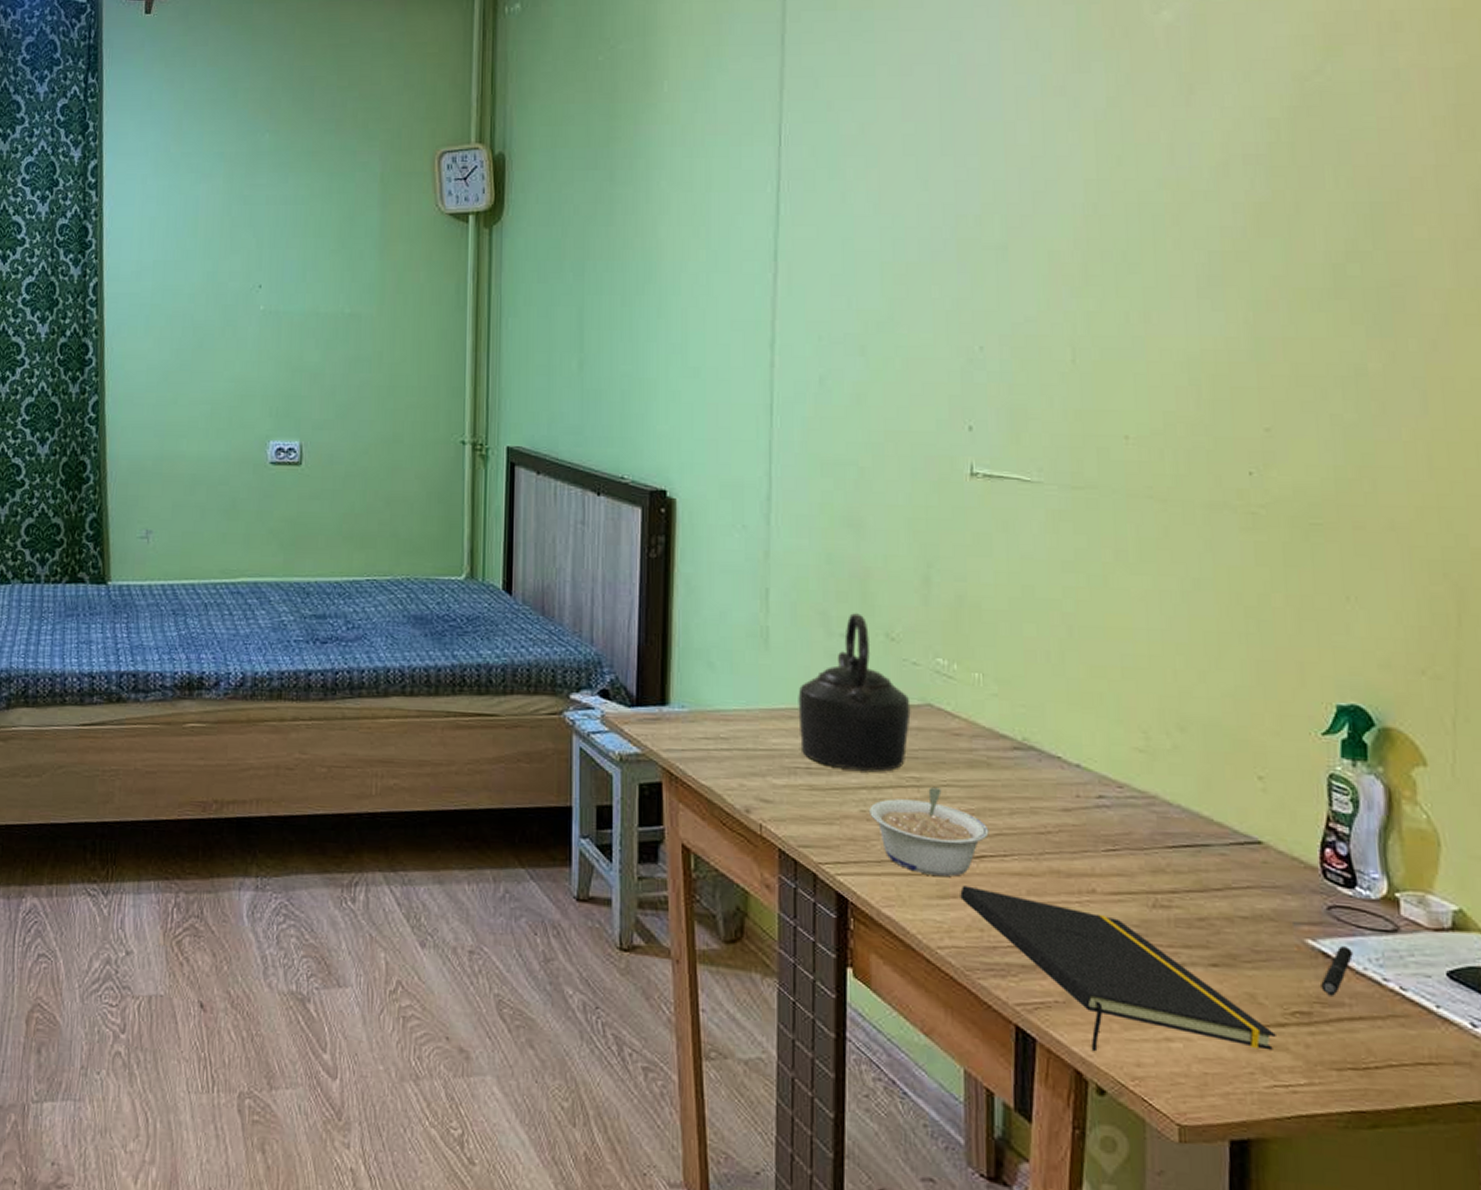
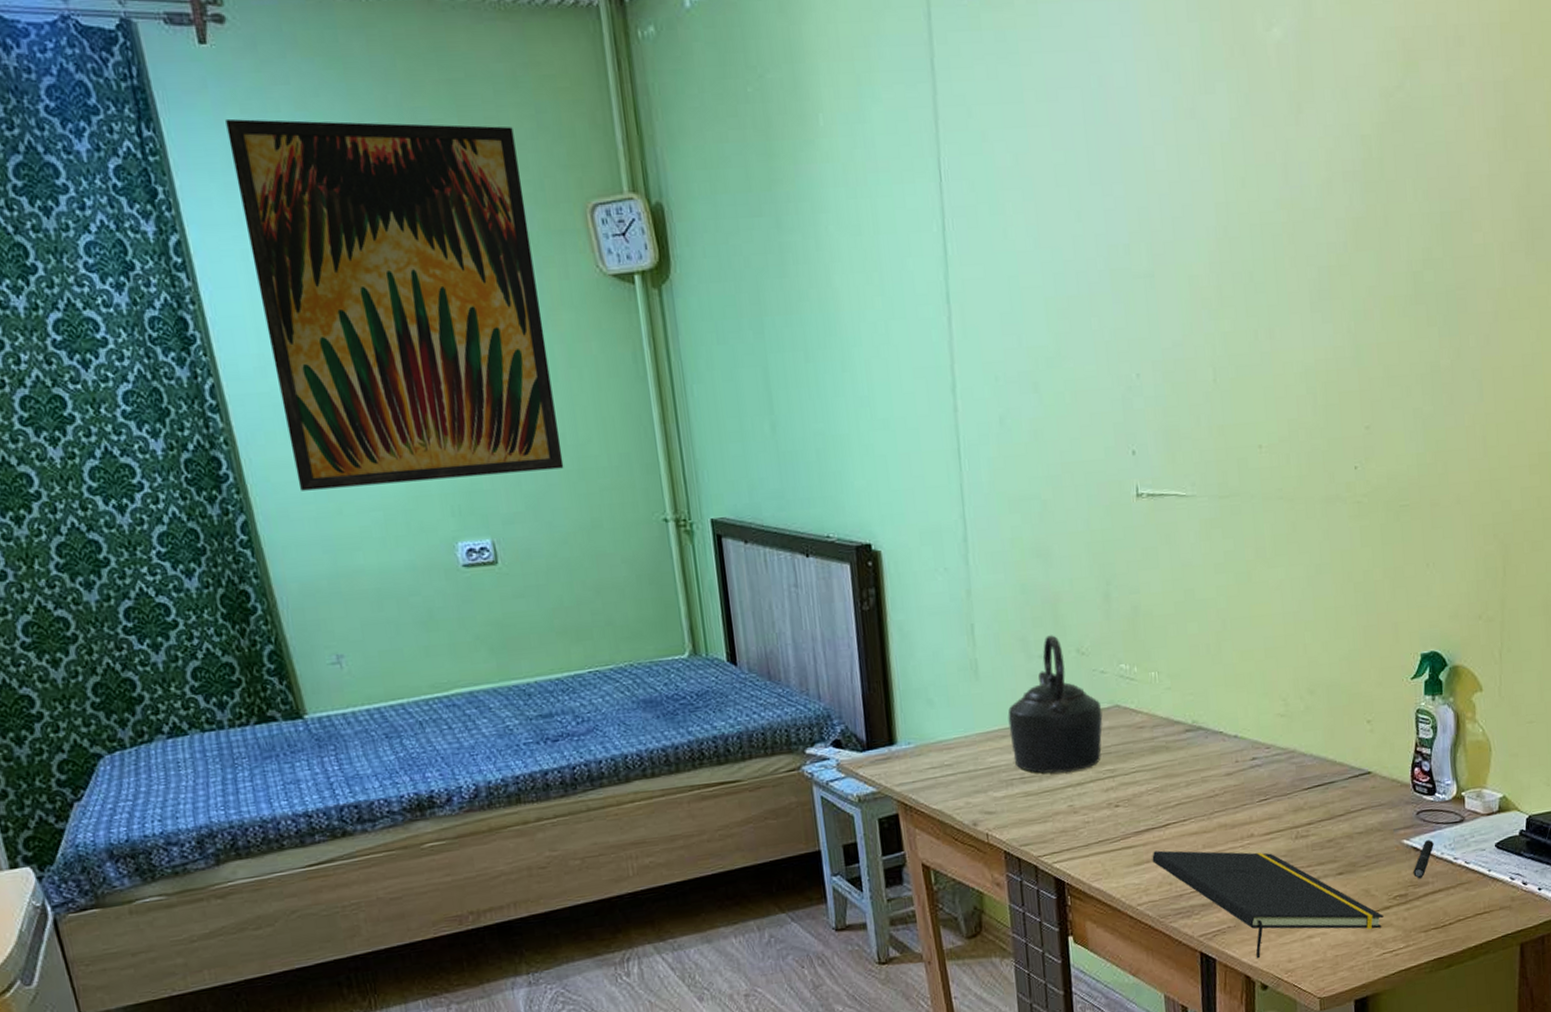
wall art: none [146,71,383,384] -> present [226,118,564,491]
legume: present [869,788,989,877] -> none [1075,775,1171,849]

